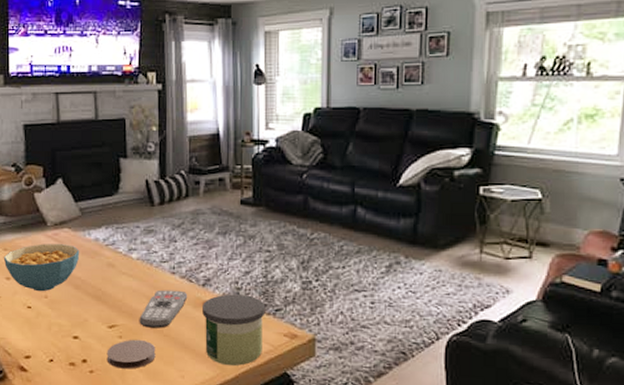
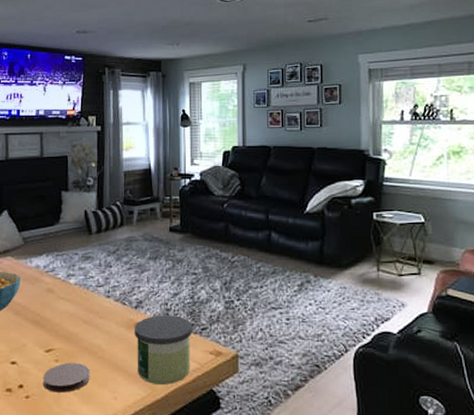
remote control: present [139,289,188,328] -> none [75,313,121,351]

